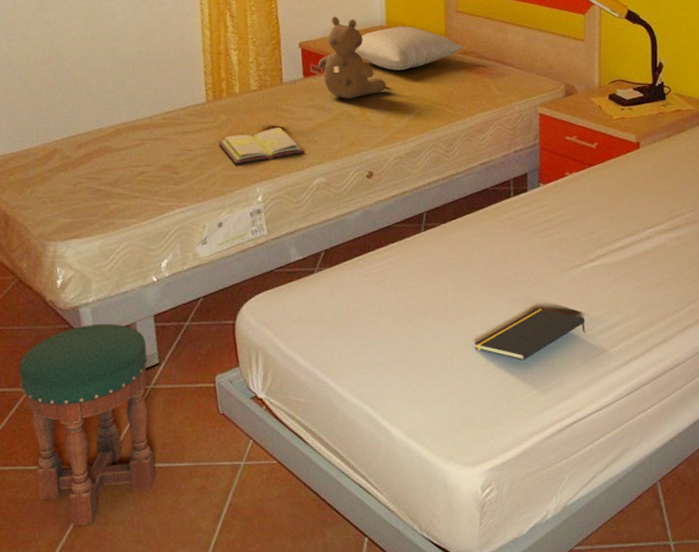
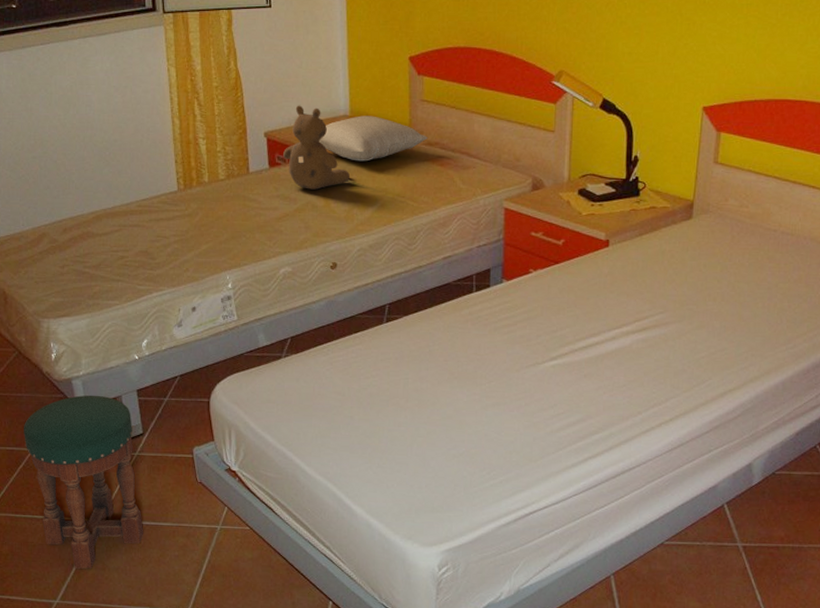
diary: present [218,128,305,164] -> none [190,217,272,252]
notepad: present [474,307,585,361] -> none [434,402,545,452]

